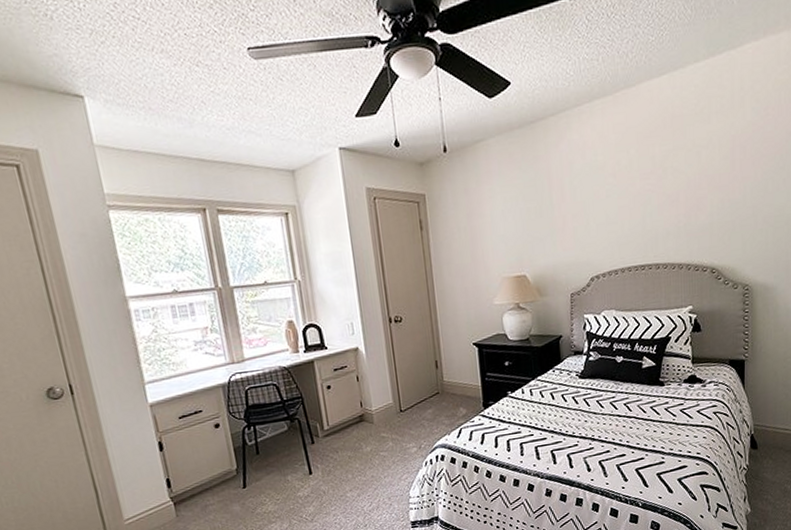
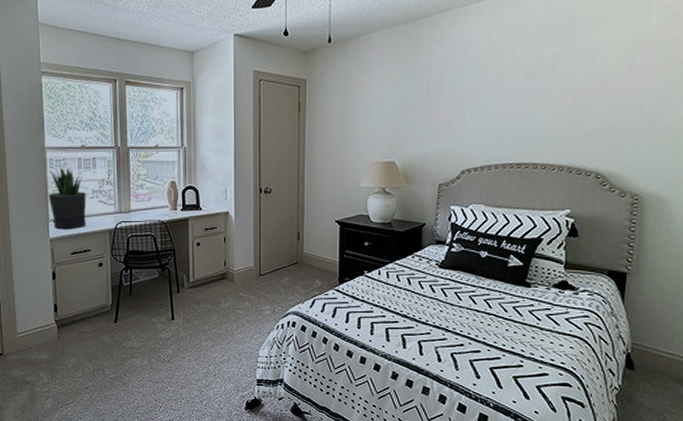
planter: none [137,317,193,392] -> present [48,166,87,230]

